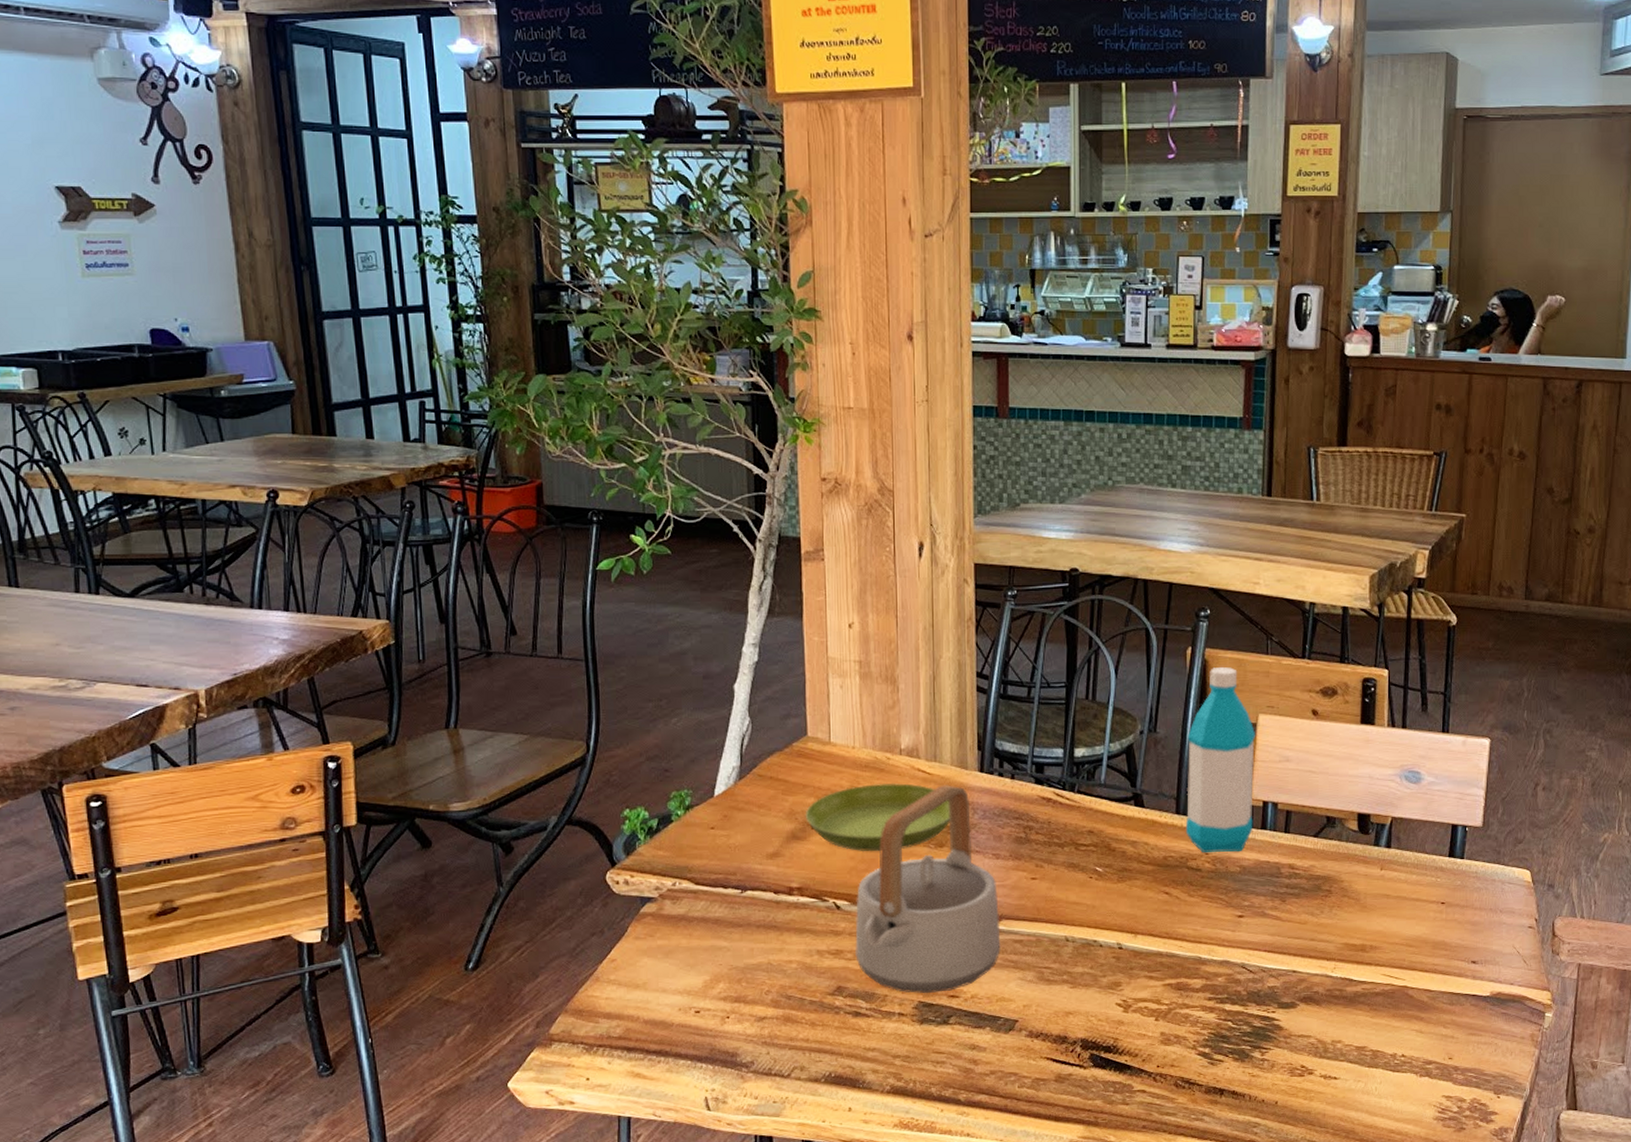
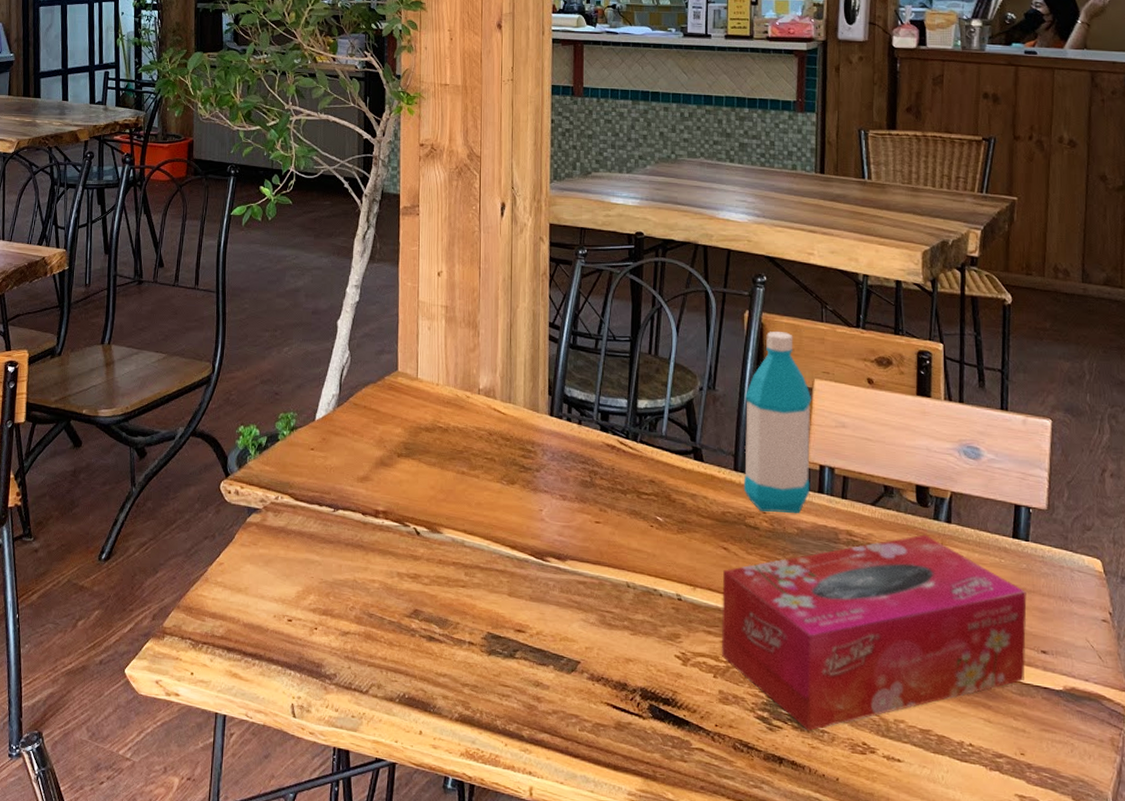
saucer: present [805,782,950,852] -> none [392,419,522,484]
teapot: present [855,785,1001,993] -> none [432,425,566,626]
tissue box: none [1162,861,1460,1061] -> present [721,534,1027,731]

